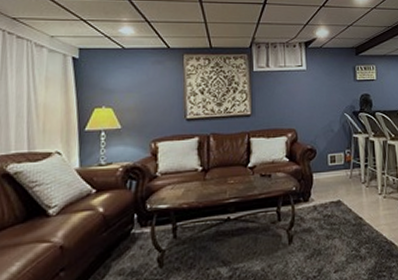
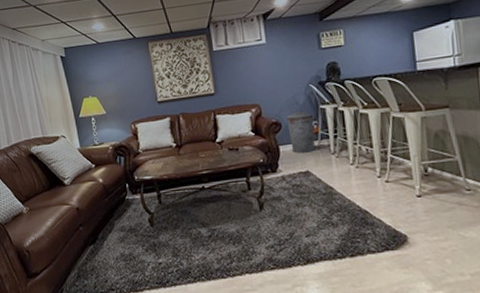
trash can: none [321,137,347,182] -> present [286,110,315,154]

